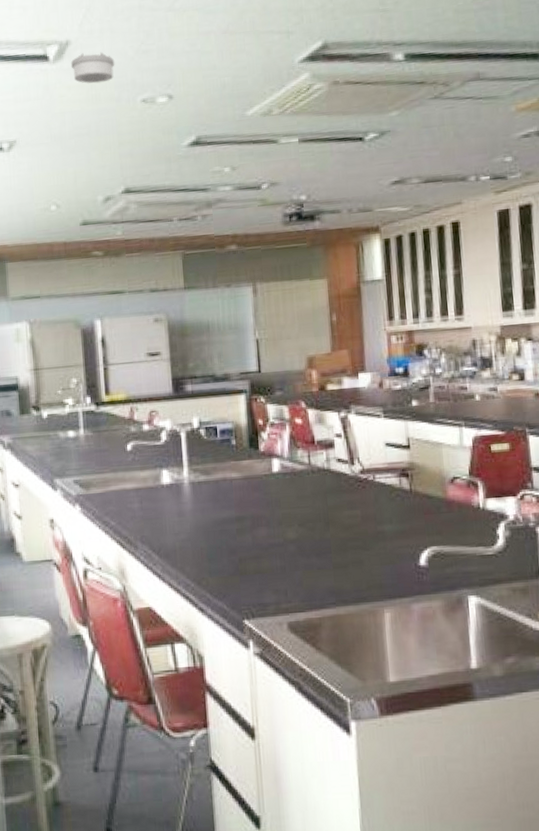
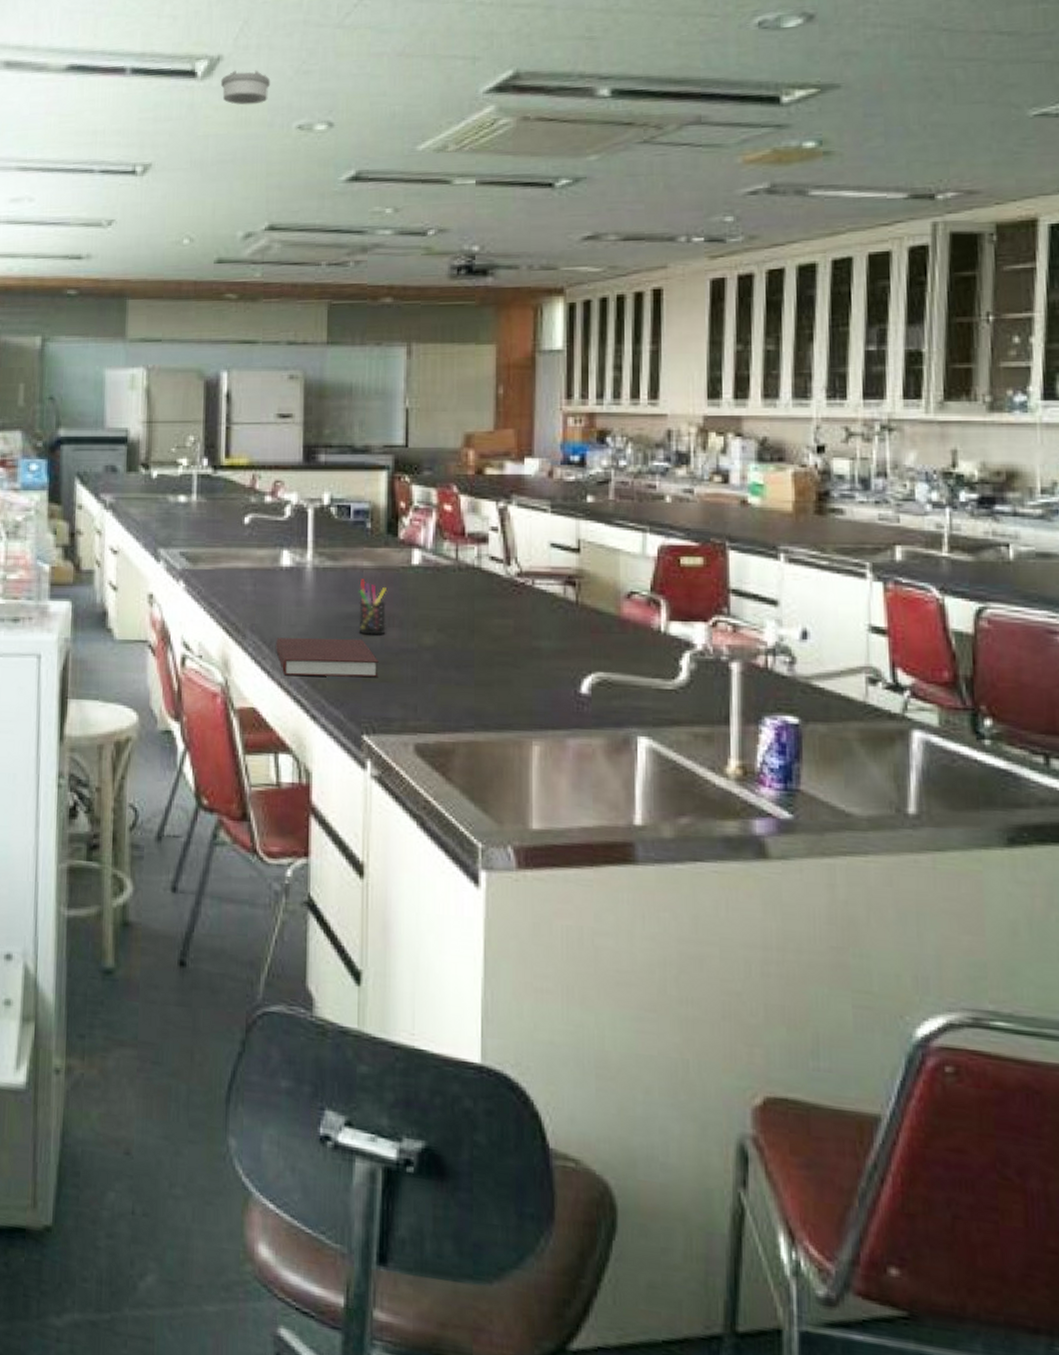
notebook: none [164,539,253,577] -> present [276,638,379,678]
pen holder: none [230,488,256,536] -> present [358,579,386,635]

